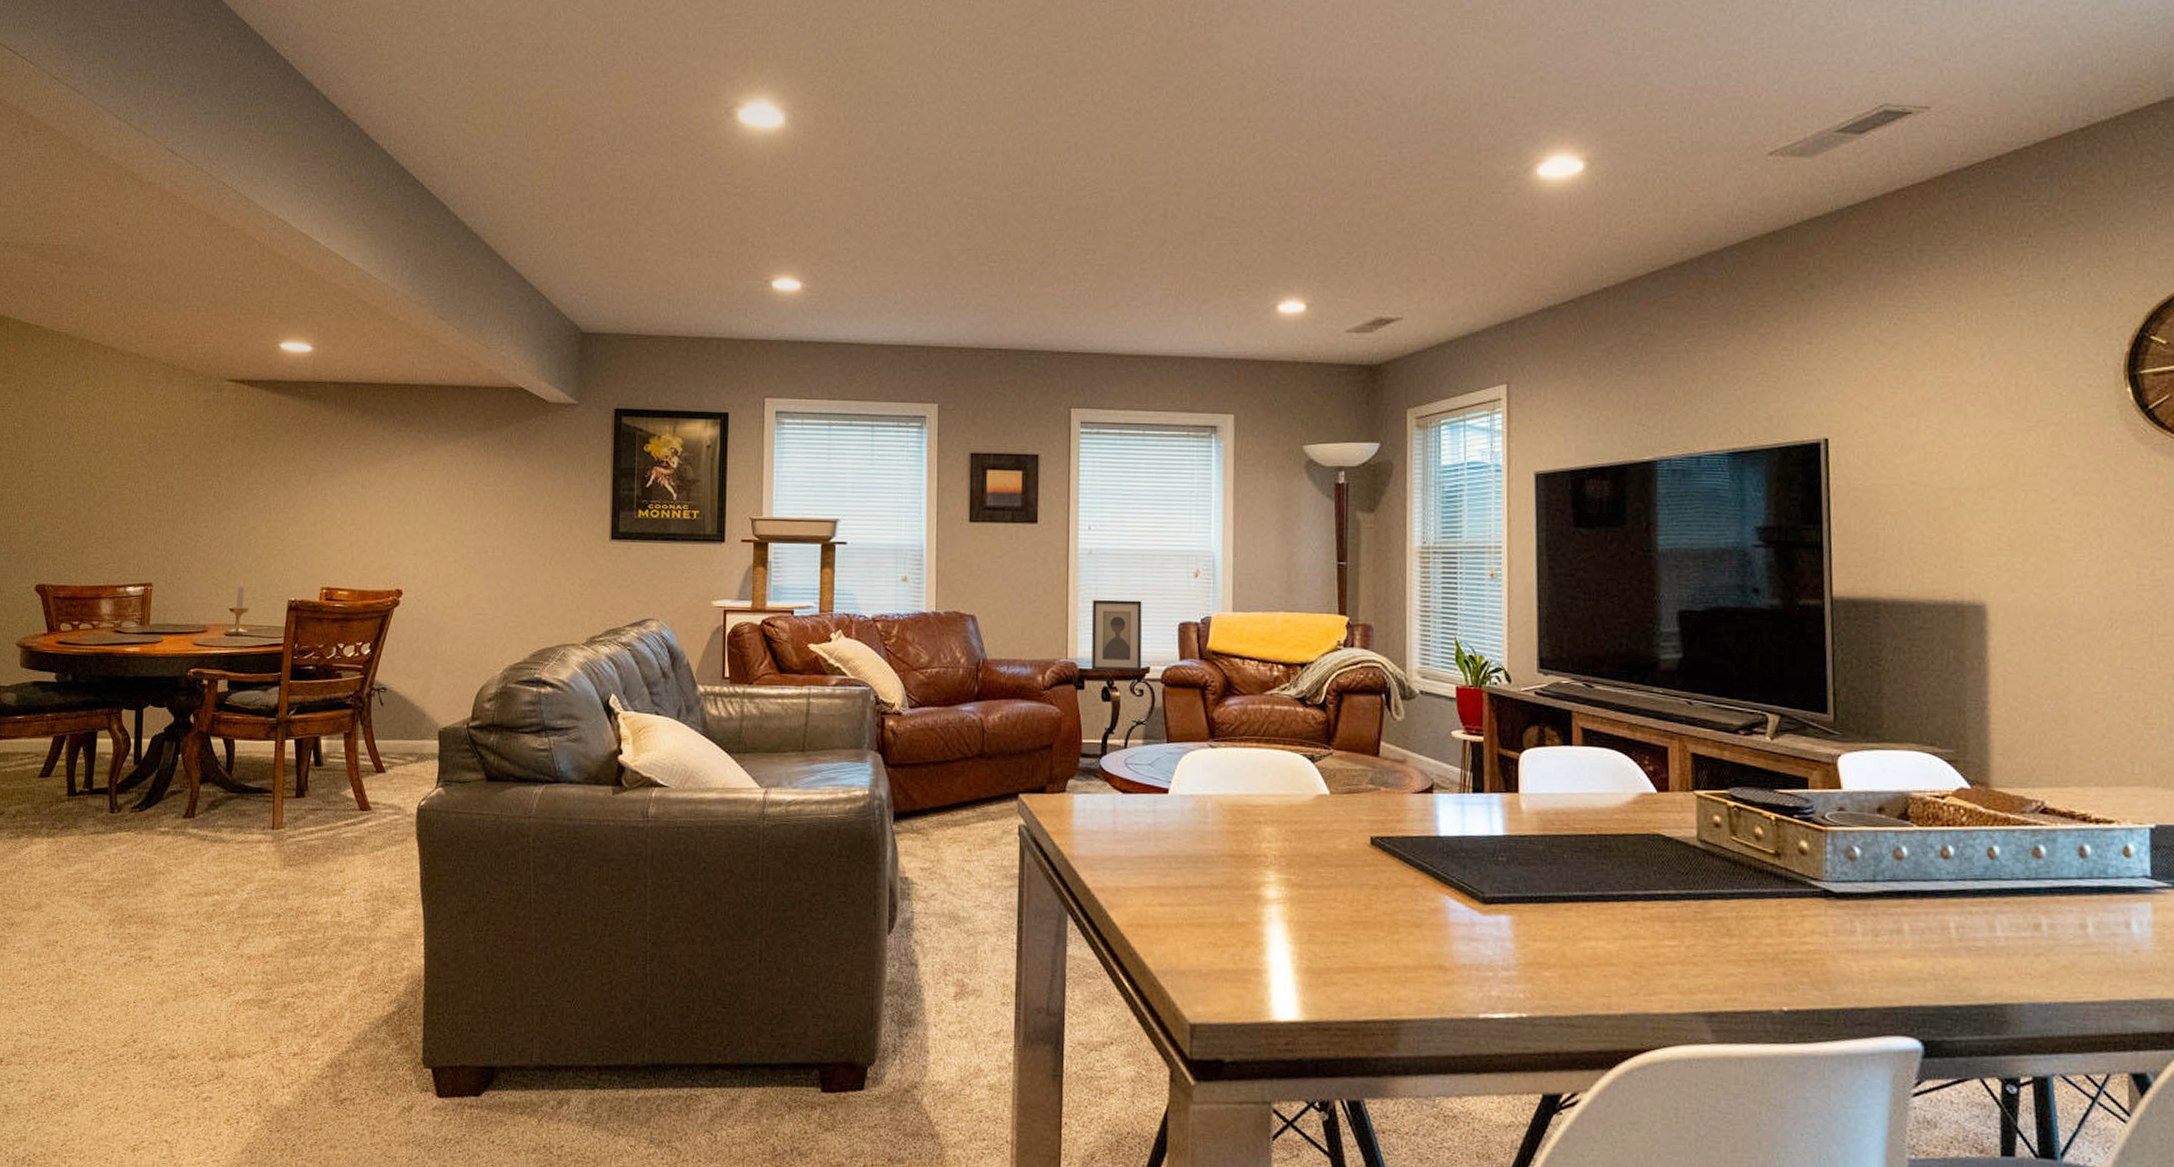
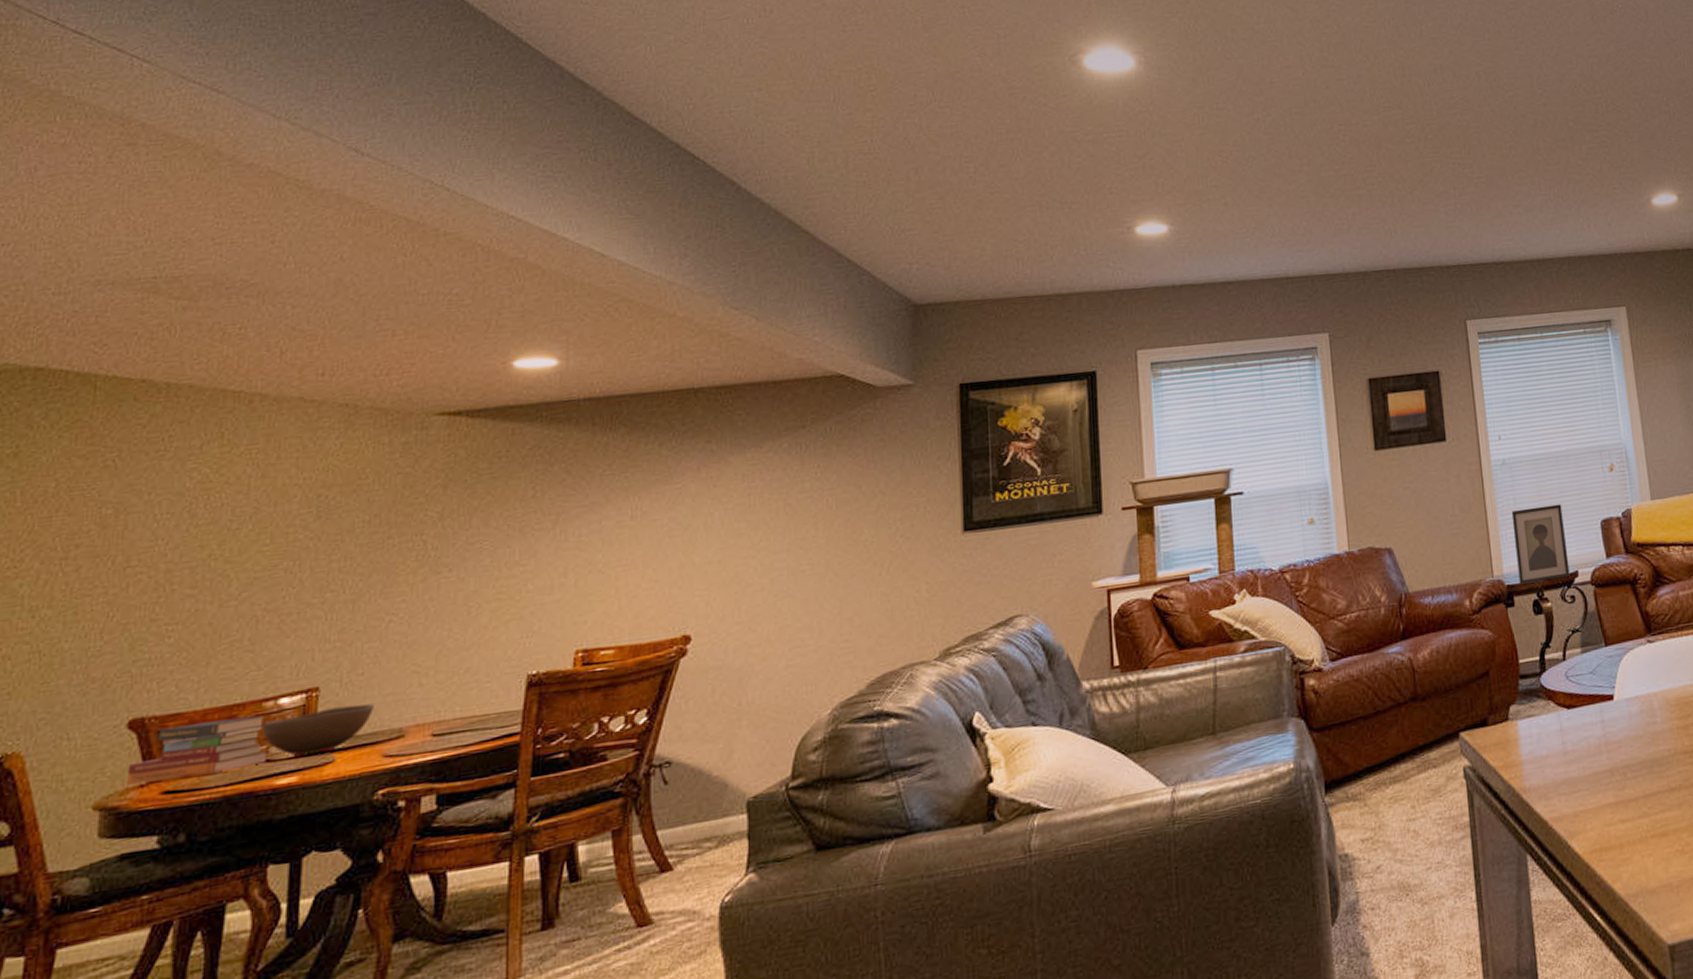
books: none [36,595,120,636] -> present [127,715,267,785]
bowl: none [117,600,187,633] -> present [263,704,374,756]
candlestick: present [226,581,251,634] -> none [433,662,471,733]

